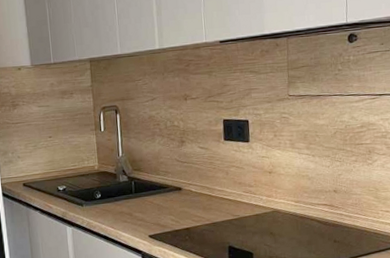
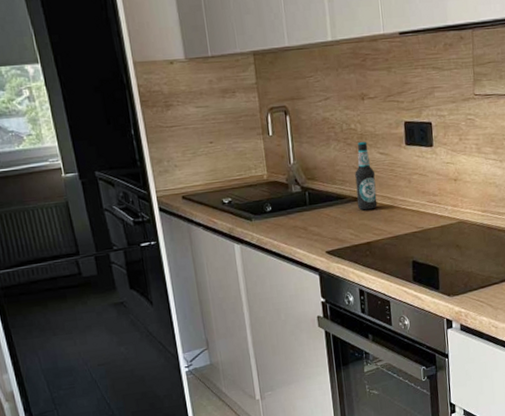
bottle: none [177,136,197,199] -> present [355,141,378,211]

